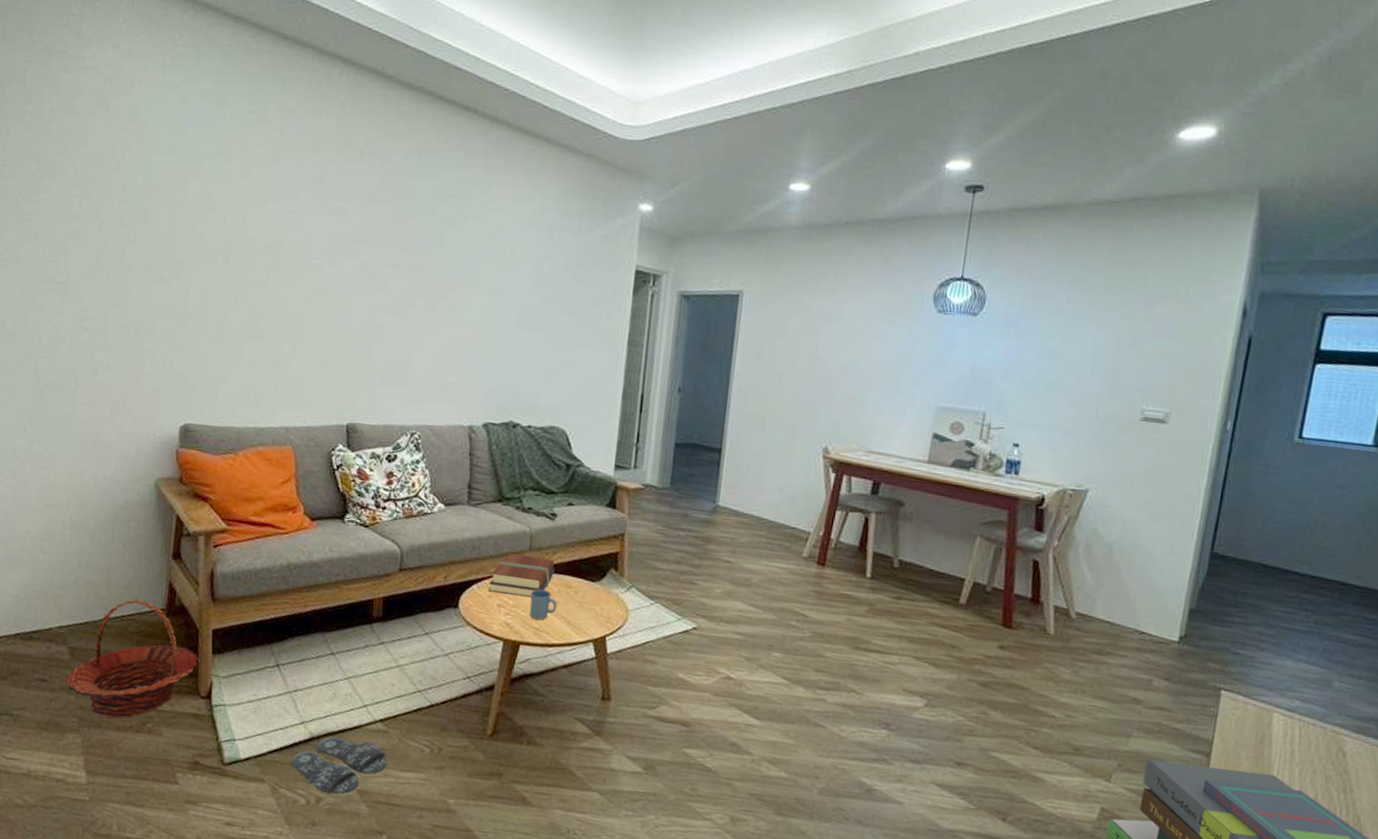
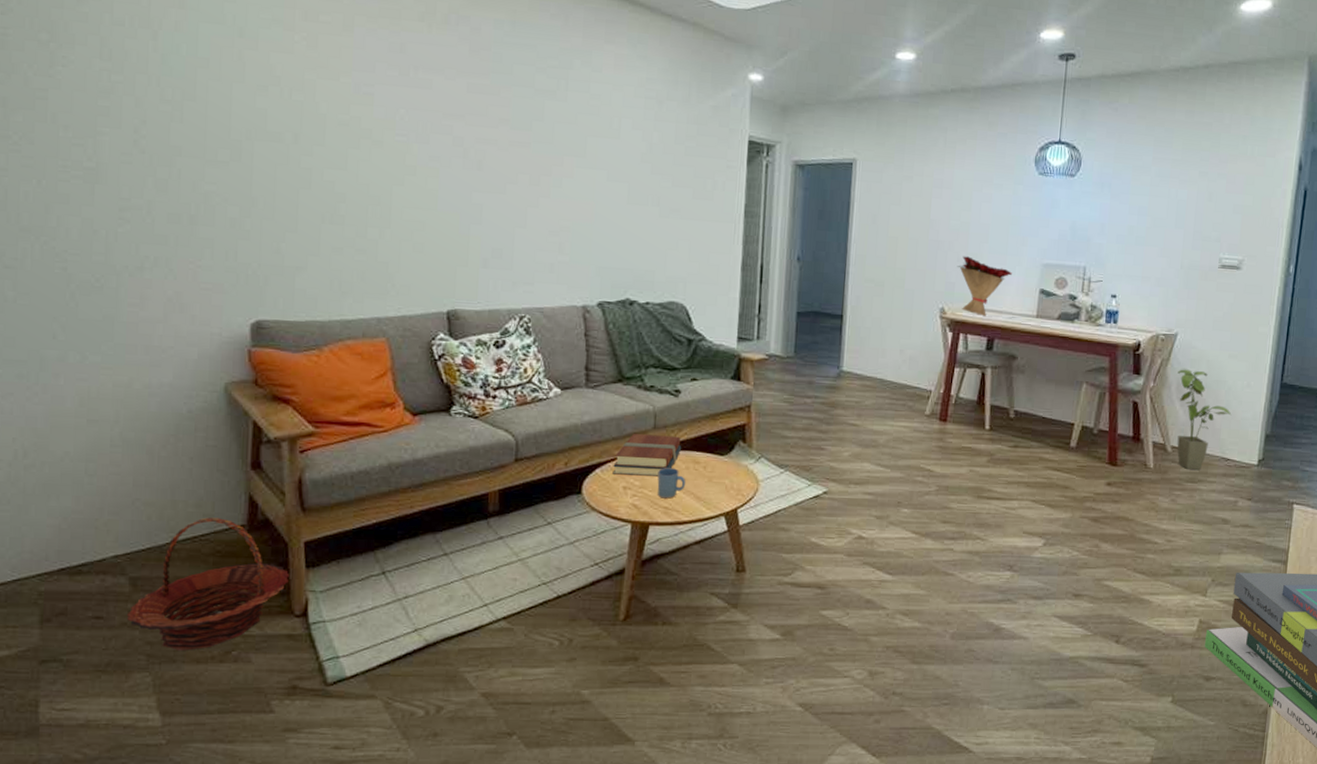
slippers: present [290,736,387,795] -> none [404,640,513,701]
flower bouquet: none [843,394,903,460] -> present [957,256,1012,317]
house plant: none [1082,529,1150,642] -> present [1177,369,1232,471]

